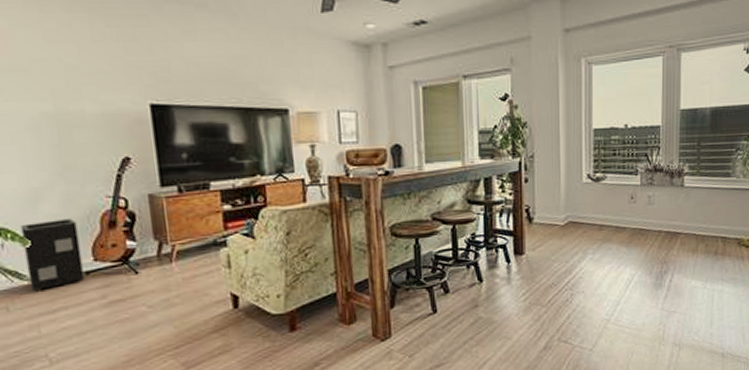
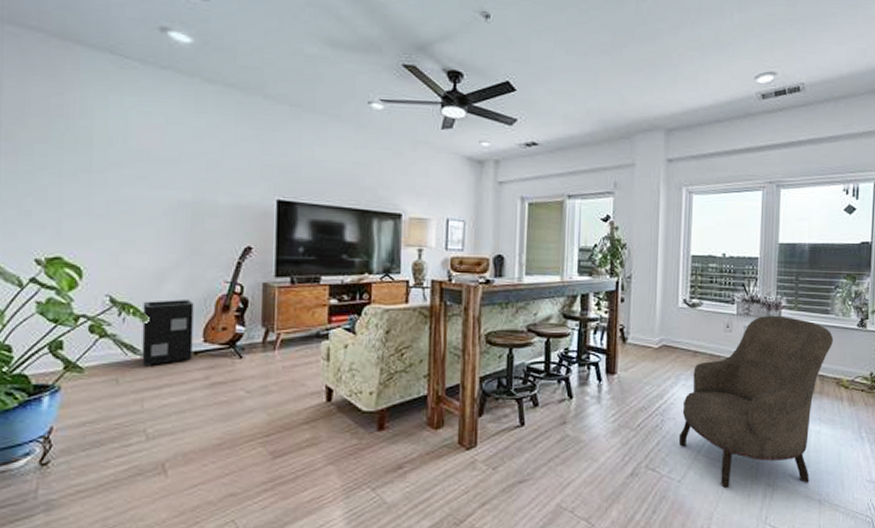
armchair: none [589,182,735,352] -> present [679,315,834,488]

